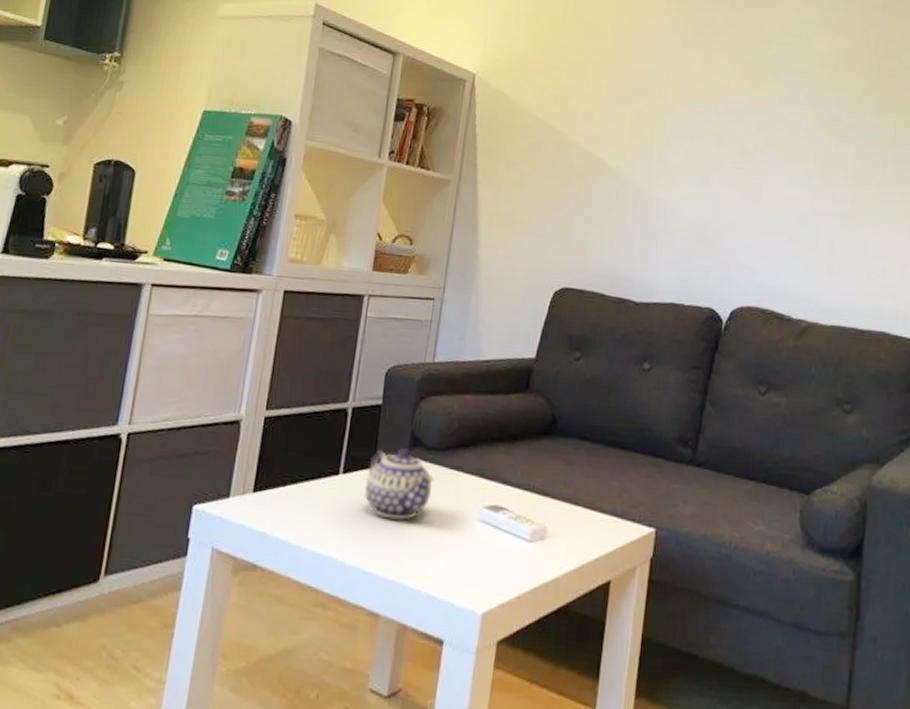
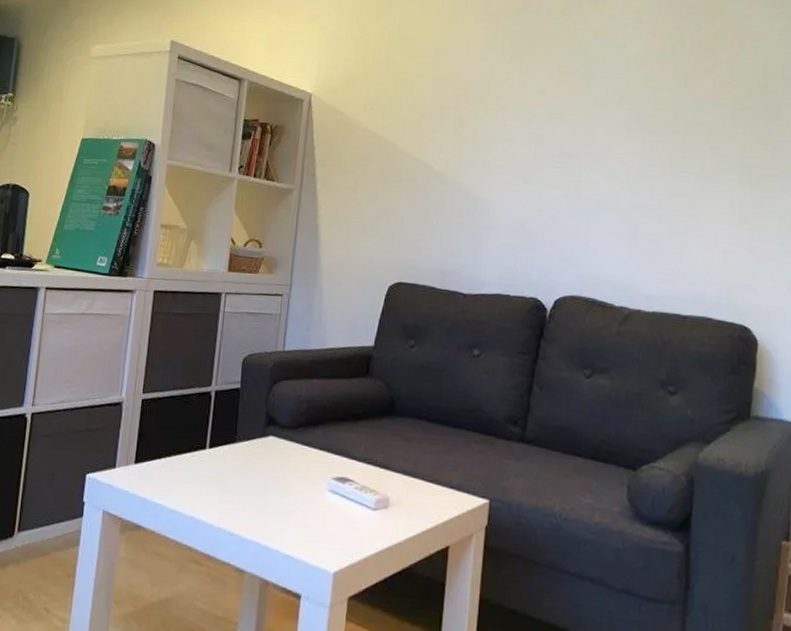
teapot: present [364,448,435,520] -> none [228,426,288,489]

